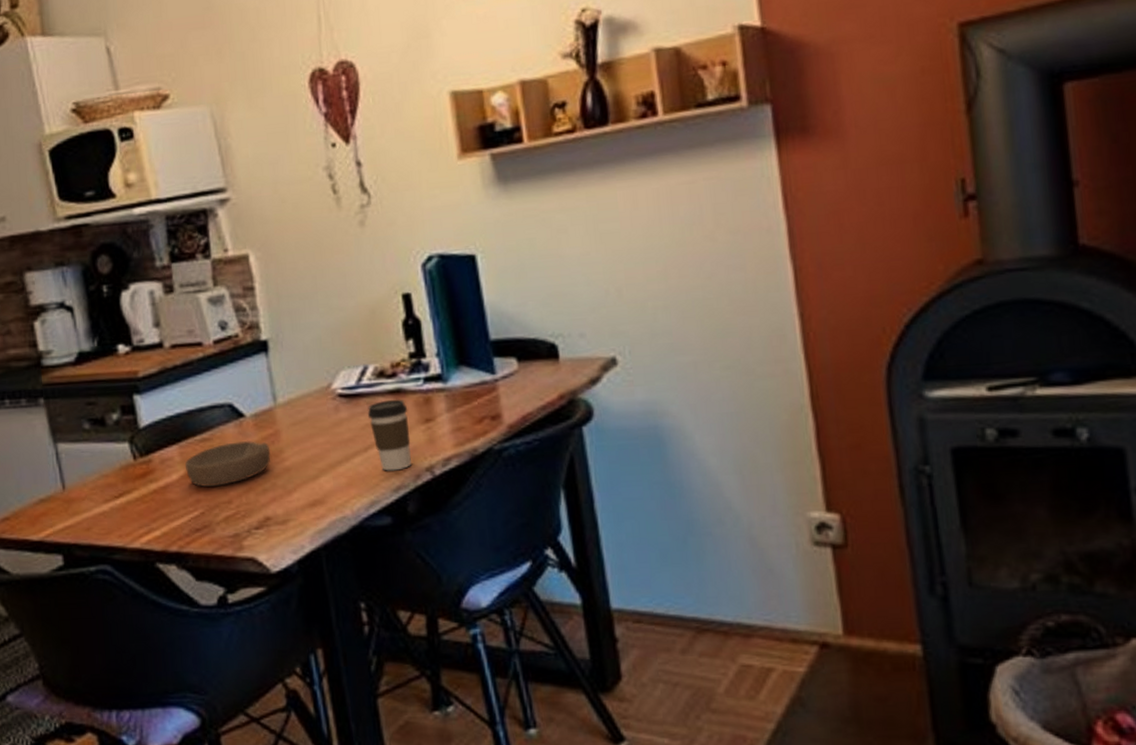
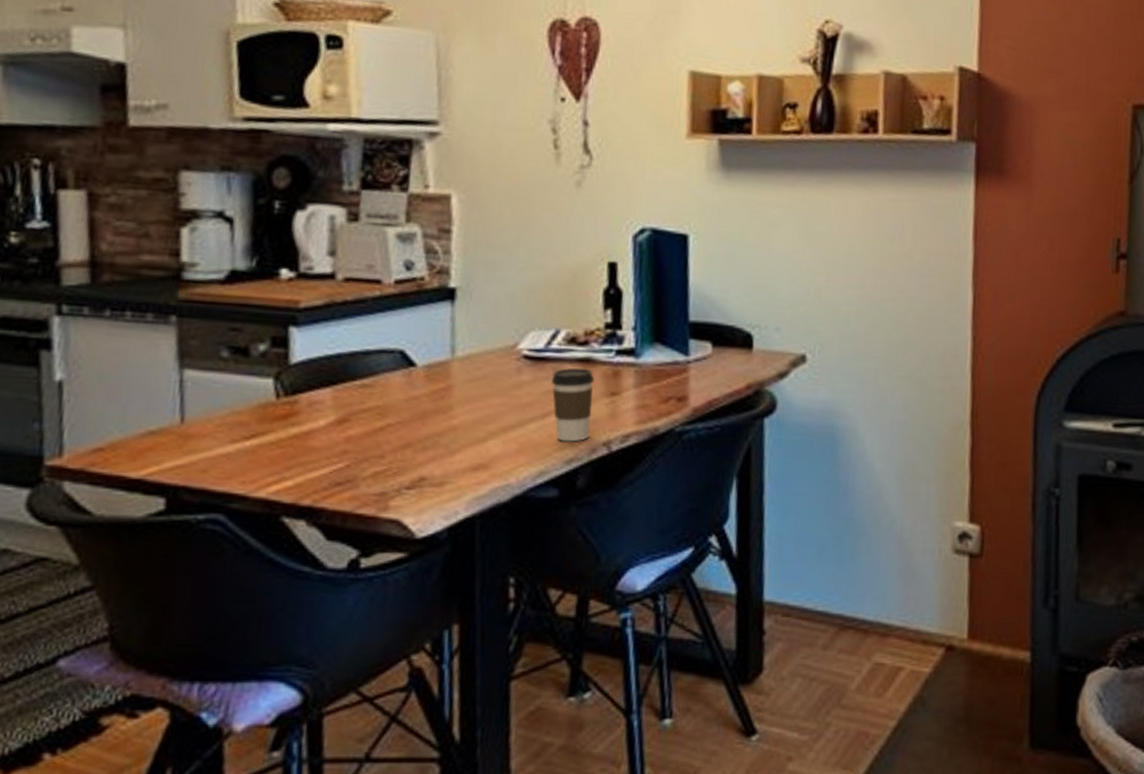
bowl: present [184,440,271,487] -> none [336,391,439,438]

